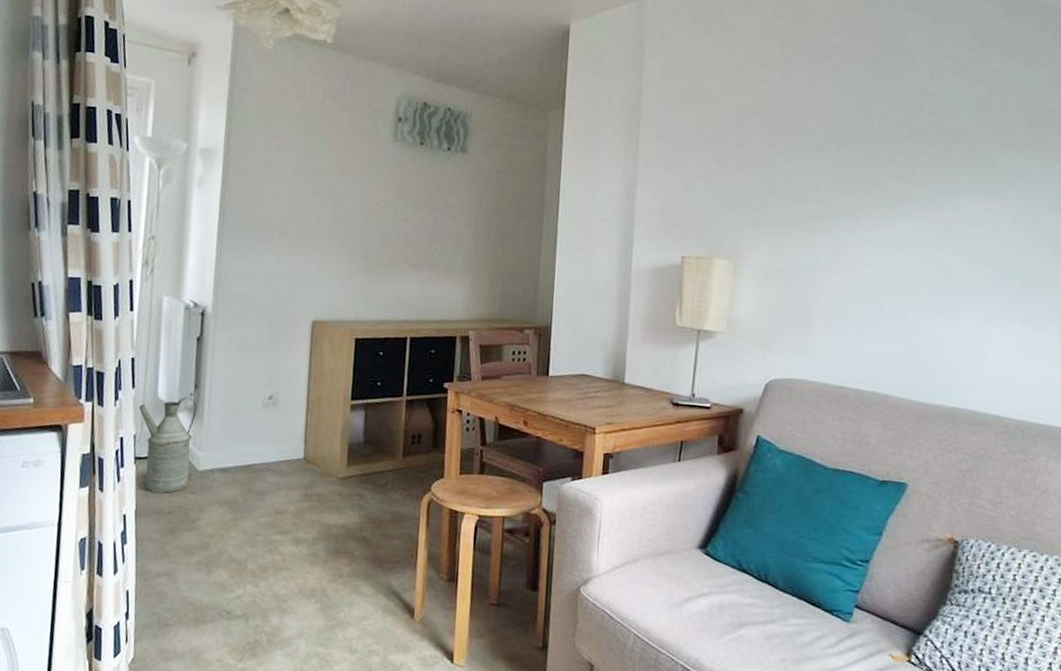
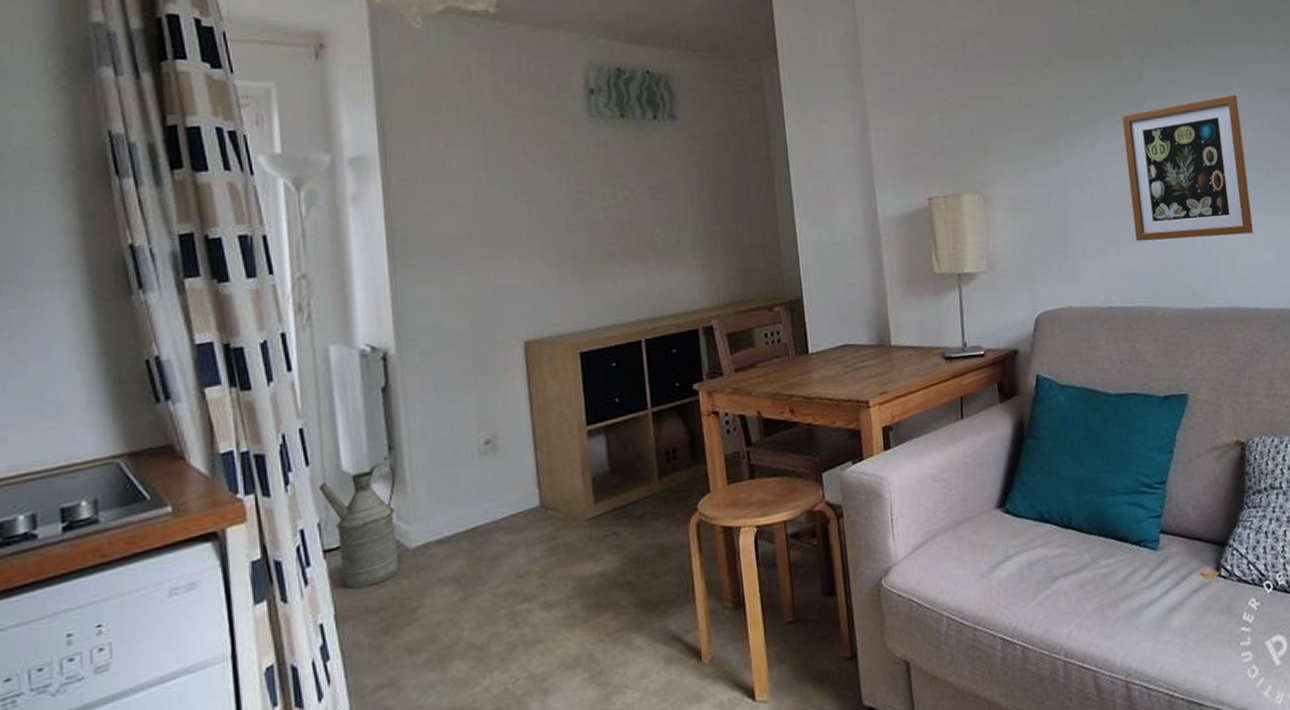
picture frame: none [880,204,1014,342] -> present [1121,94,1253,242]

